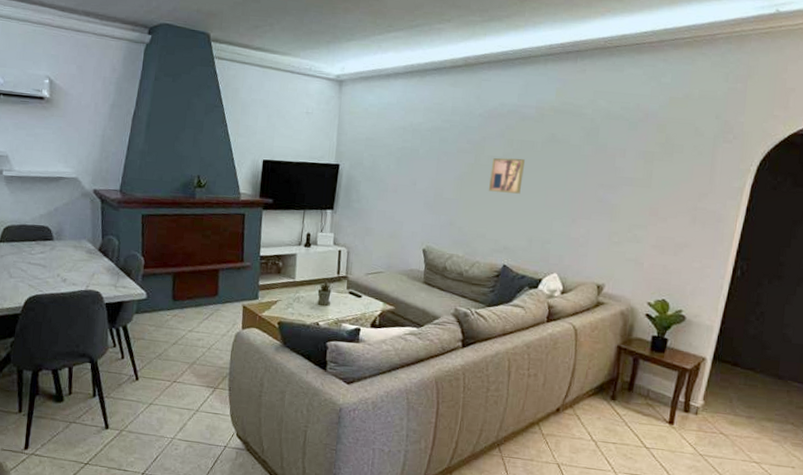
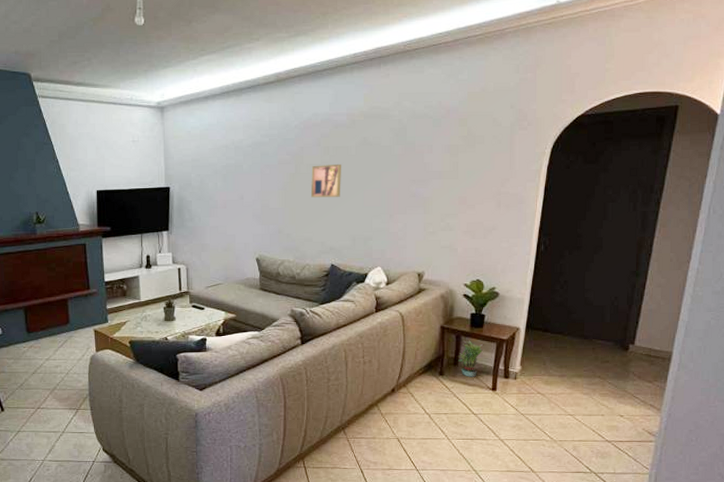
potted plant: none [634,365,664,407] -> present [458,340,484,377]

